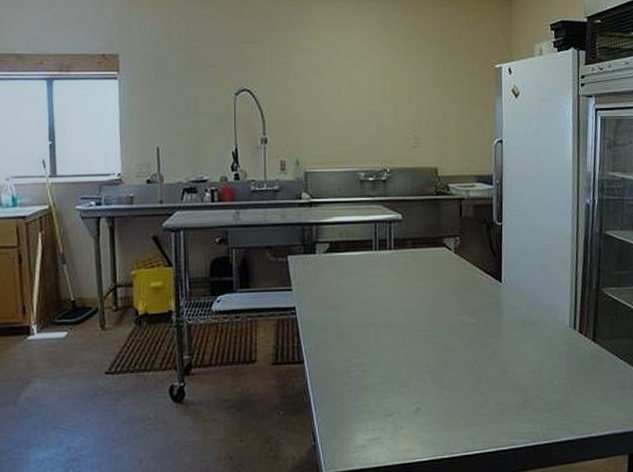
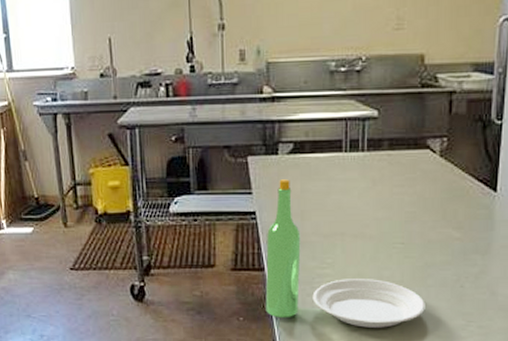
plate: none [305,276,450,413] -> present [265,179,425,328]

